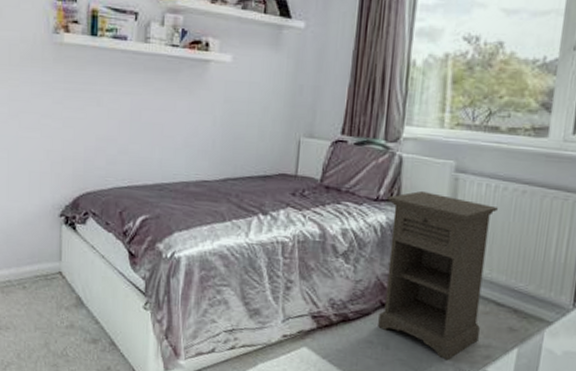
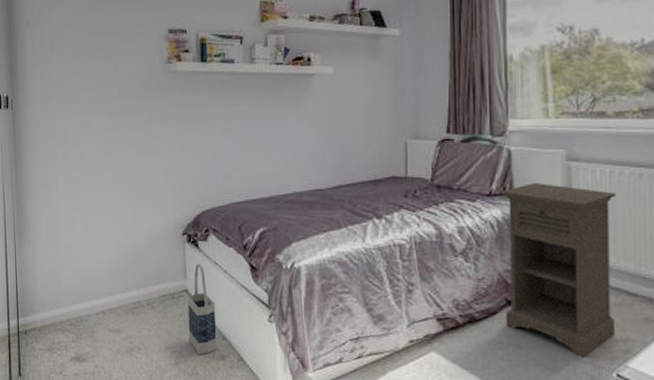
bag: none [60,246,91,338] -> present [187,263,217,355]

